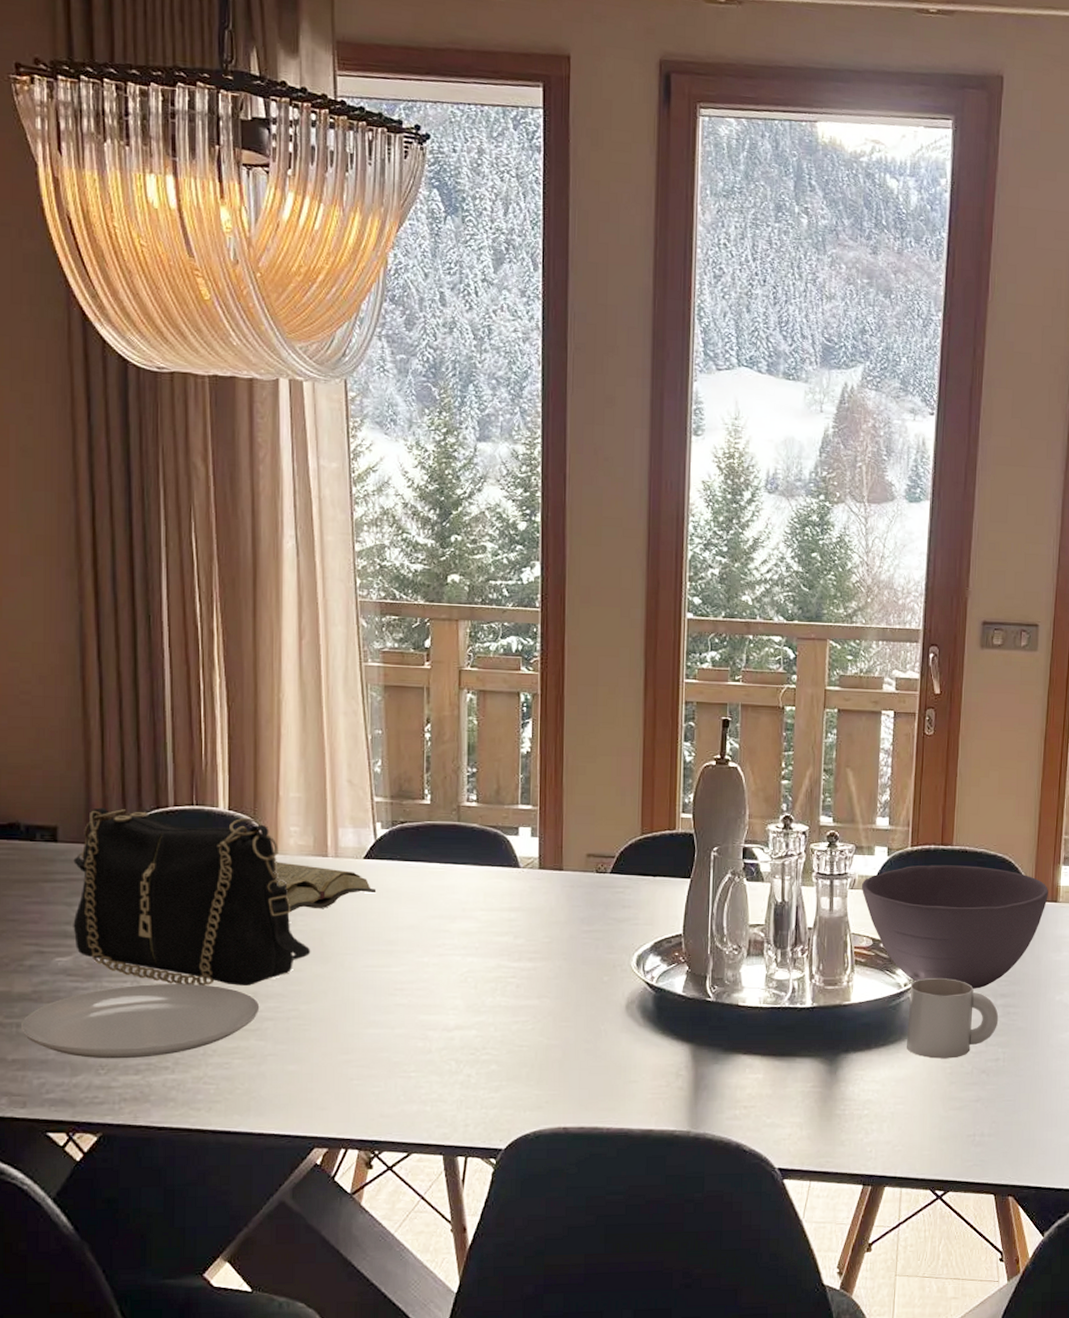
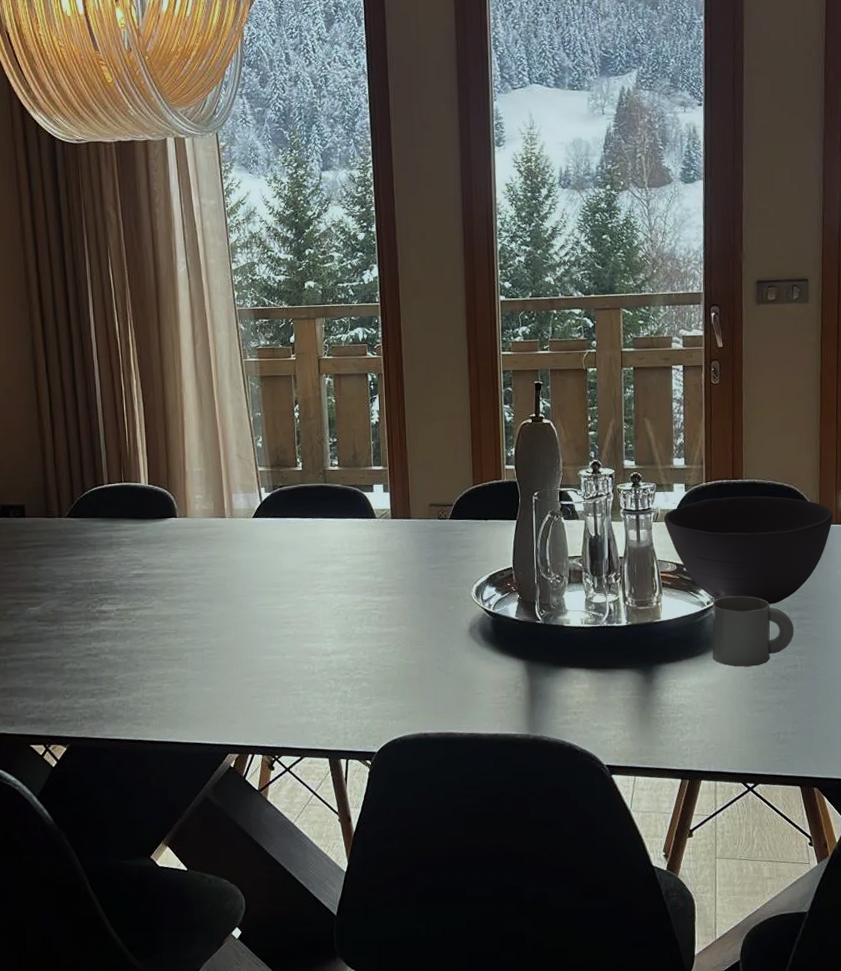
plate: present [21,983,260,1059] -> none [7,624,181,686]
handbag: present [73,807,311,986] -> none [37,488,217,626]
diary: present [274,862,377,912] -> none [185,524,264,563]

